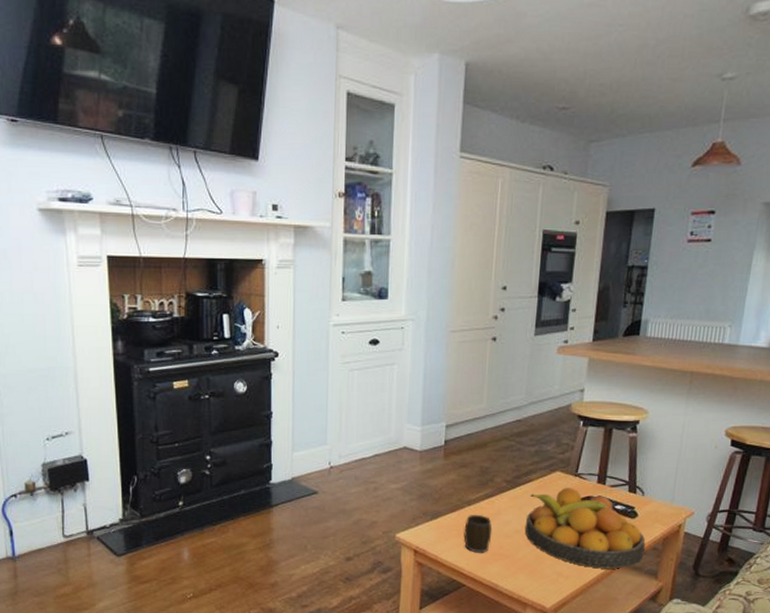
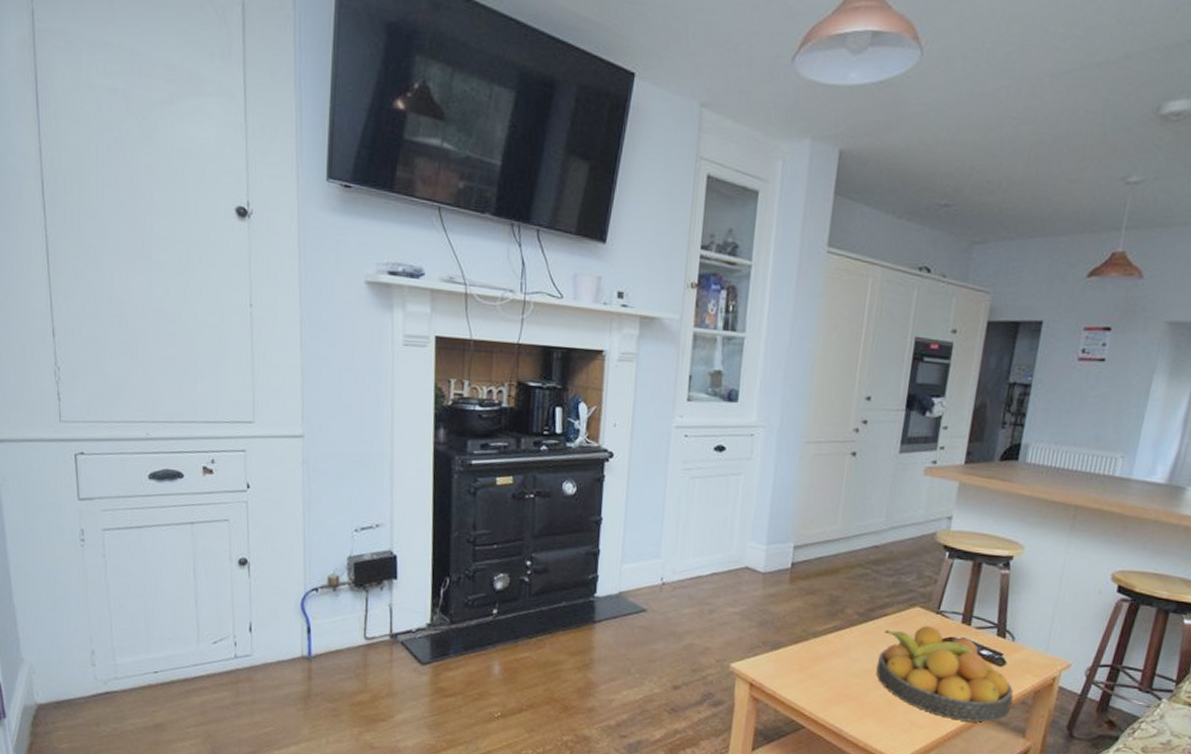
mug: present [463,514,493,553] -> none [806,647,840,692]

